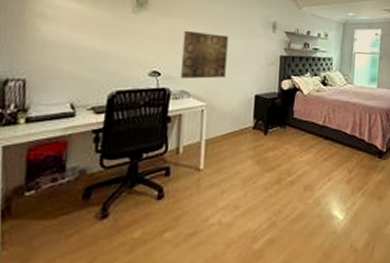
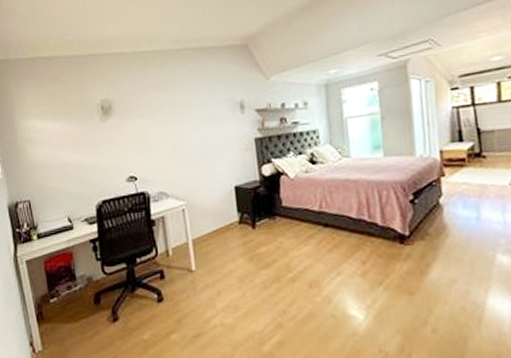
wall art: present [181,30,229,79] -> none [151,127,200,180]

